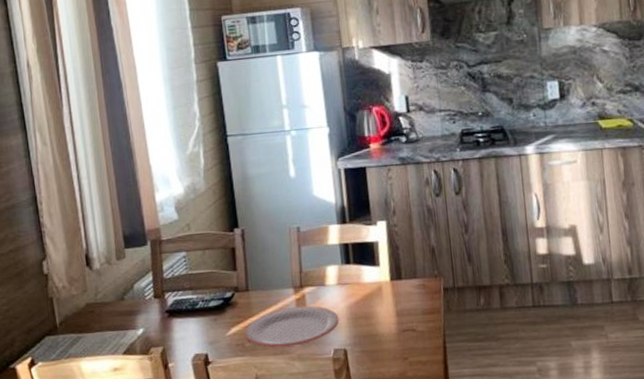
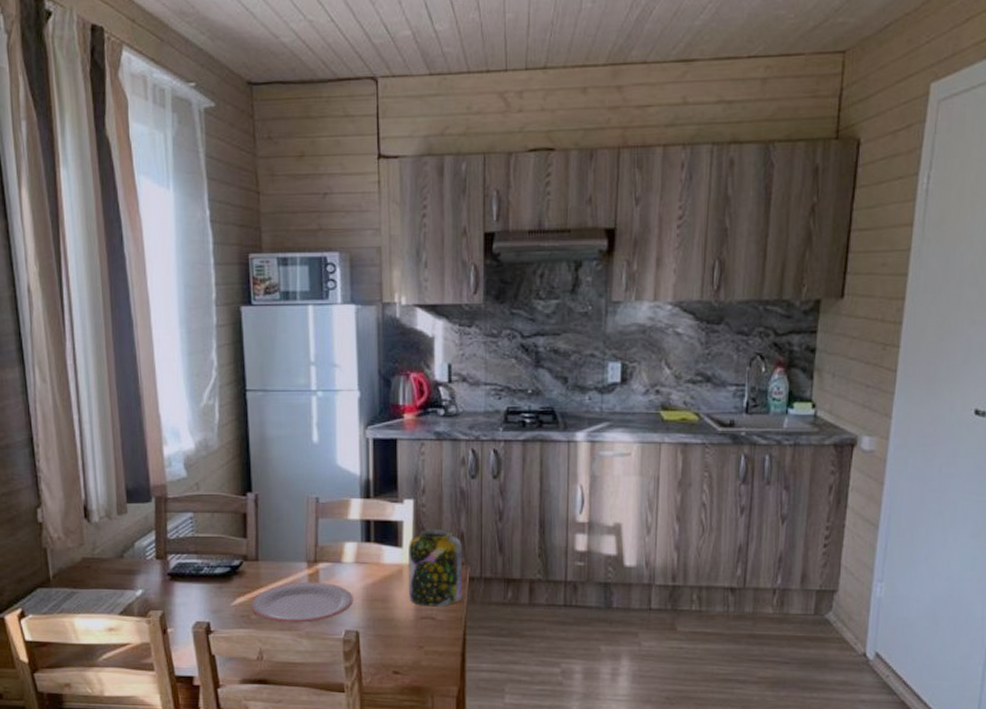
jar: none [385,245,439,320] -> present [407,528,462,607]

